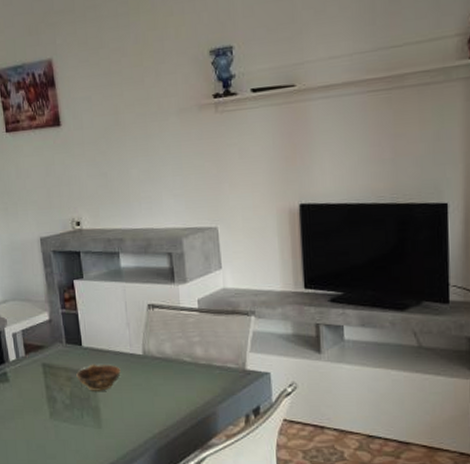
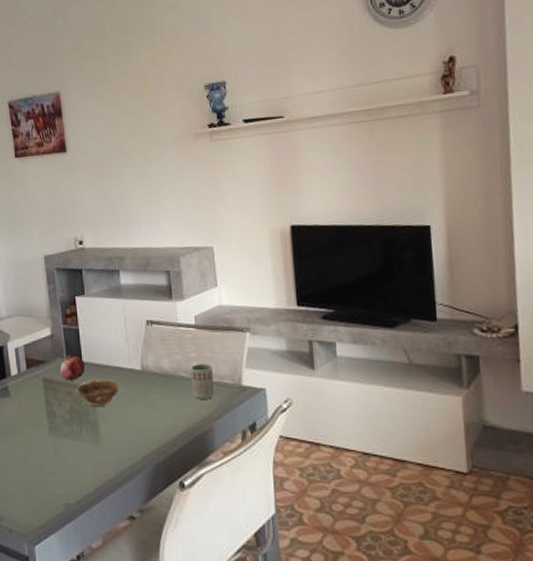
fruit: none [60,338,85,366] -> present [60,353,85,381]
cup: none [194,348,218,384] -> present [191,364,215,399]

